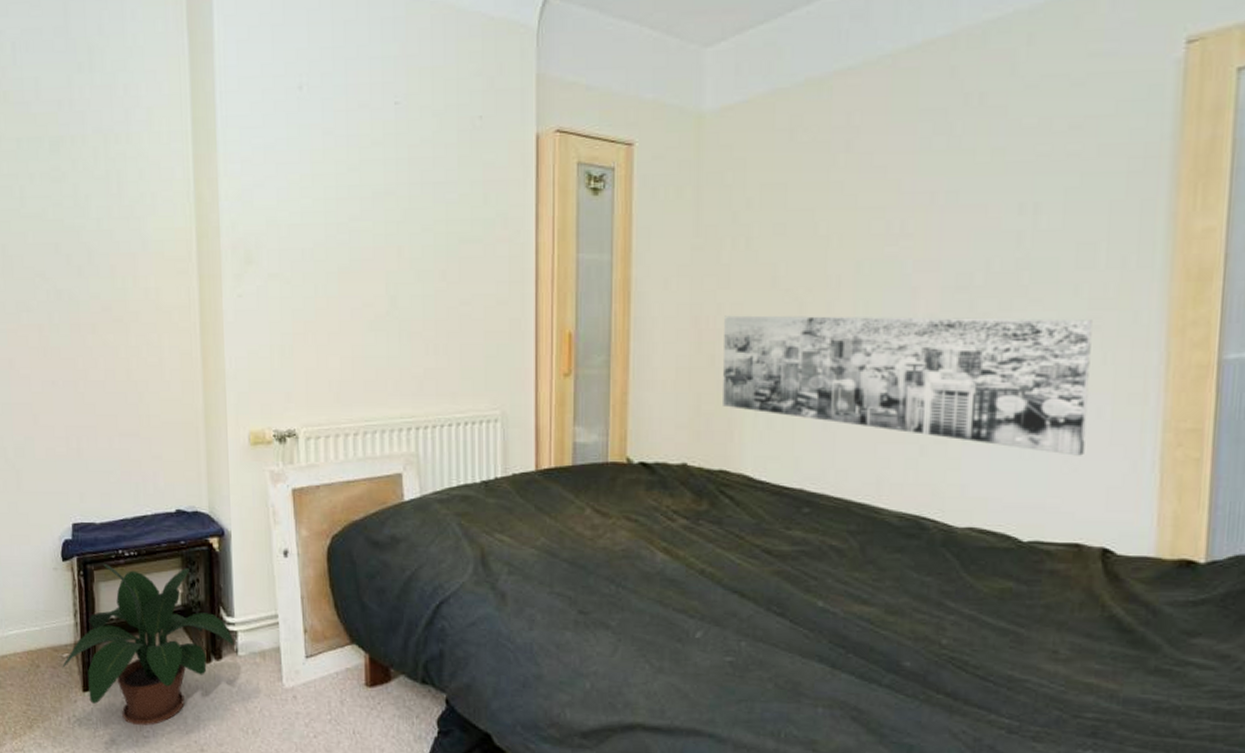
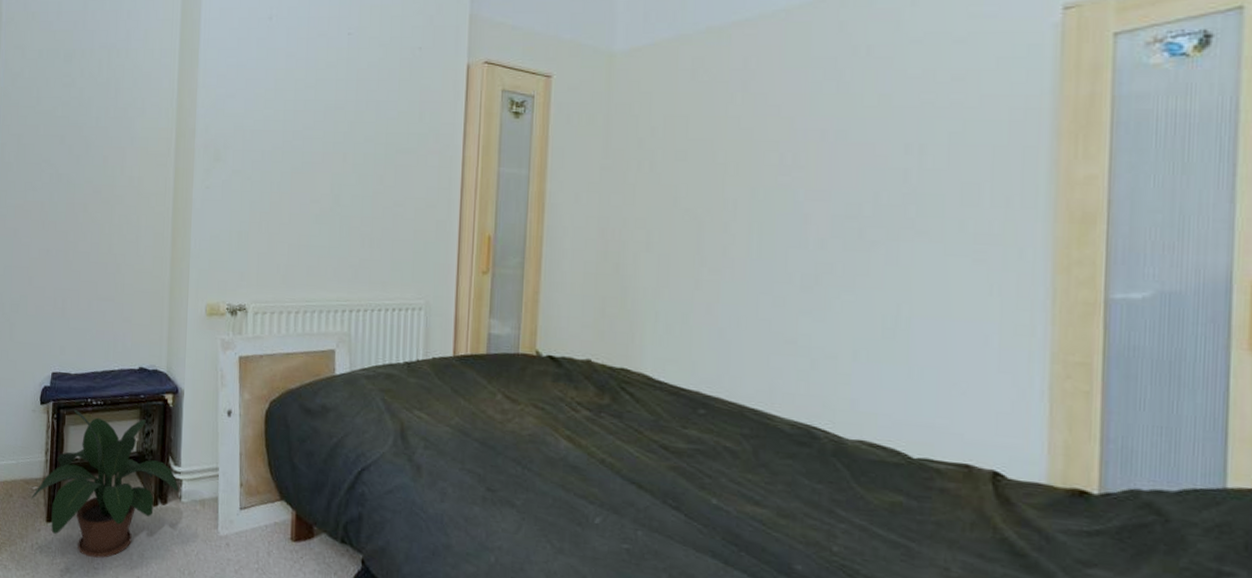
wall art: present [723,315,1092,456] -> none [626,229,978,380]

